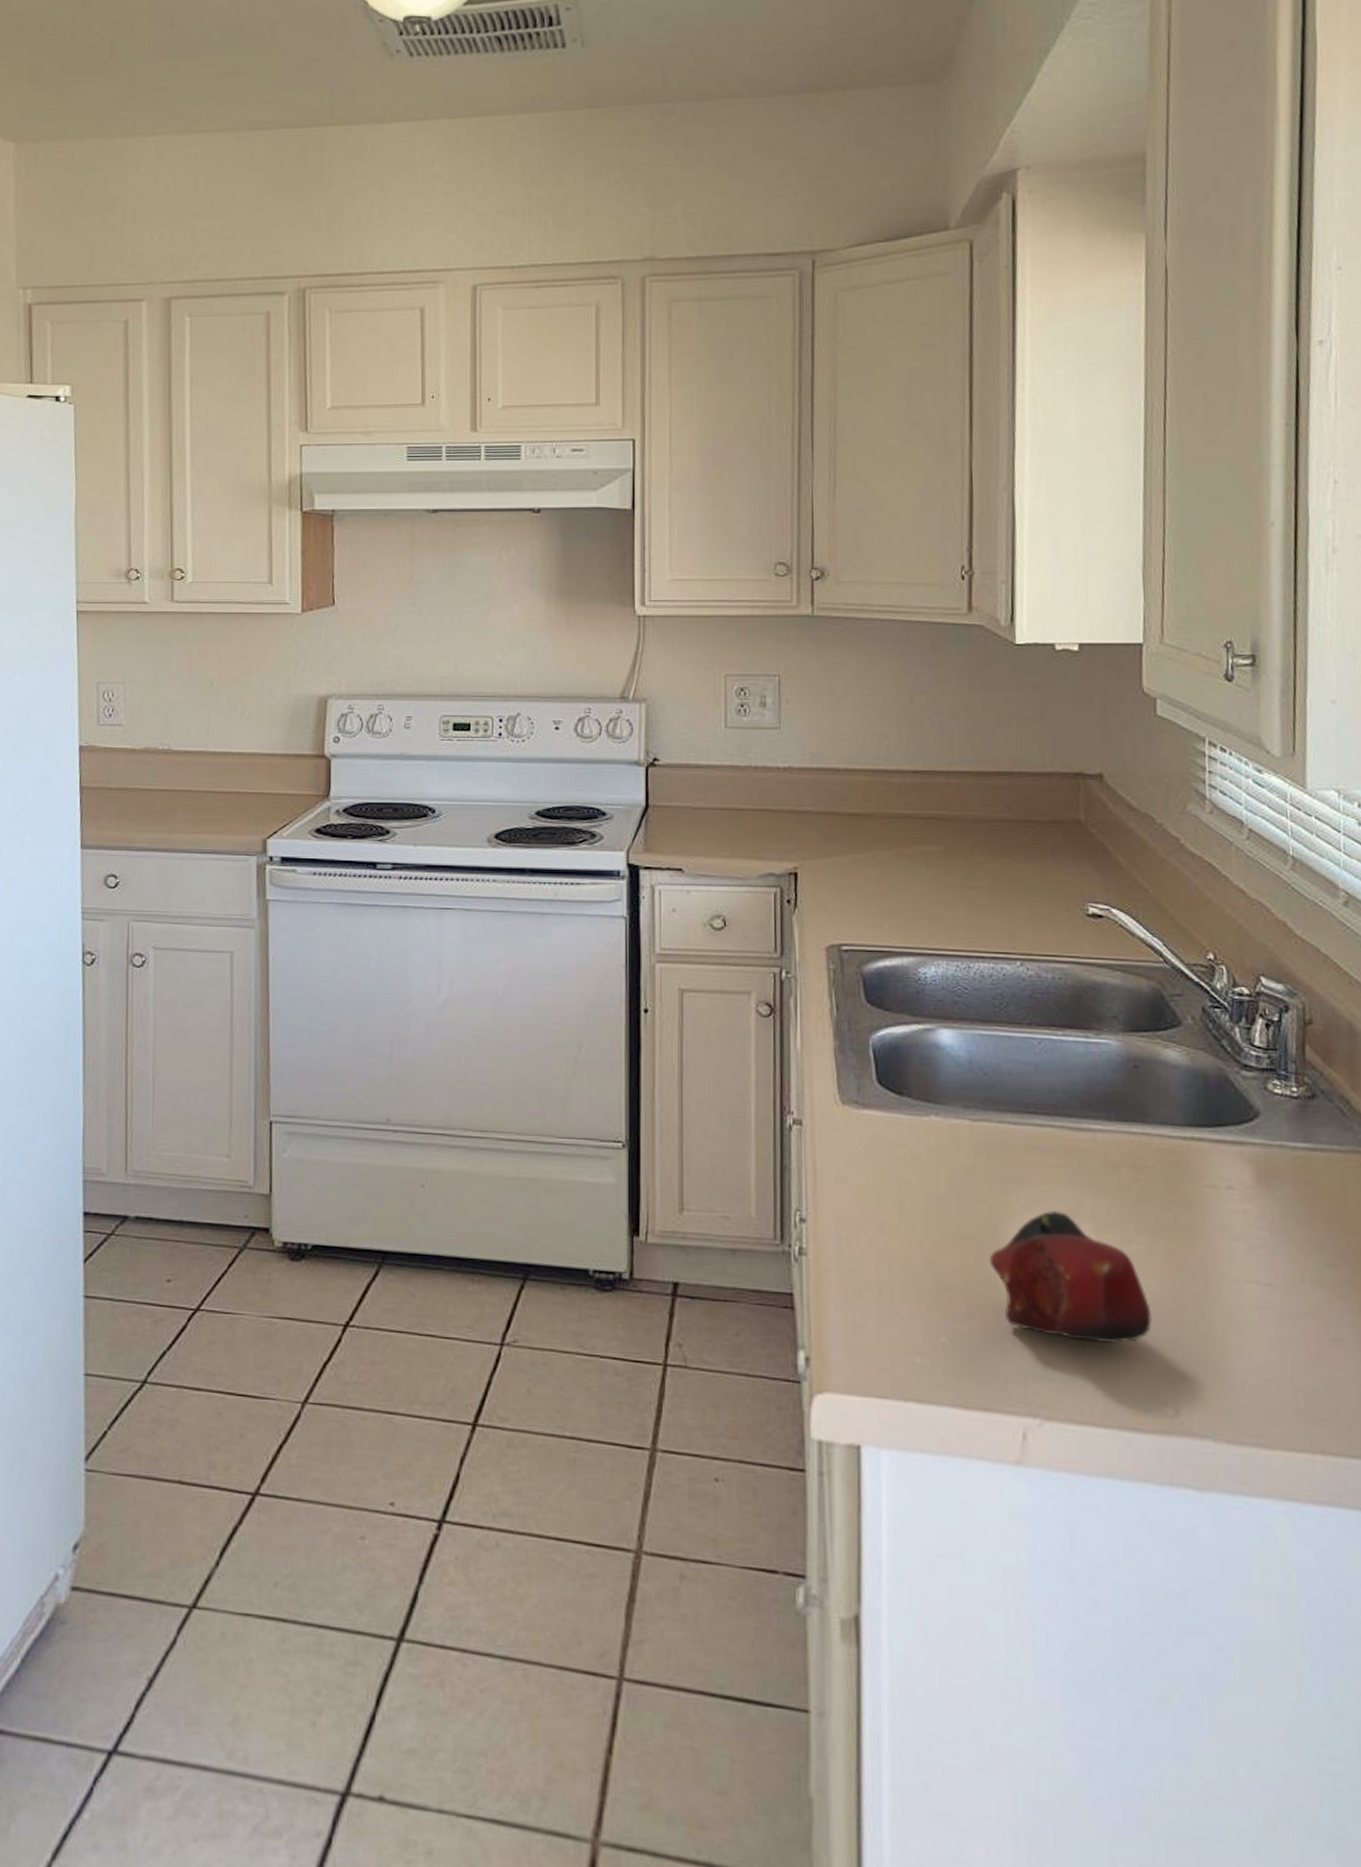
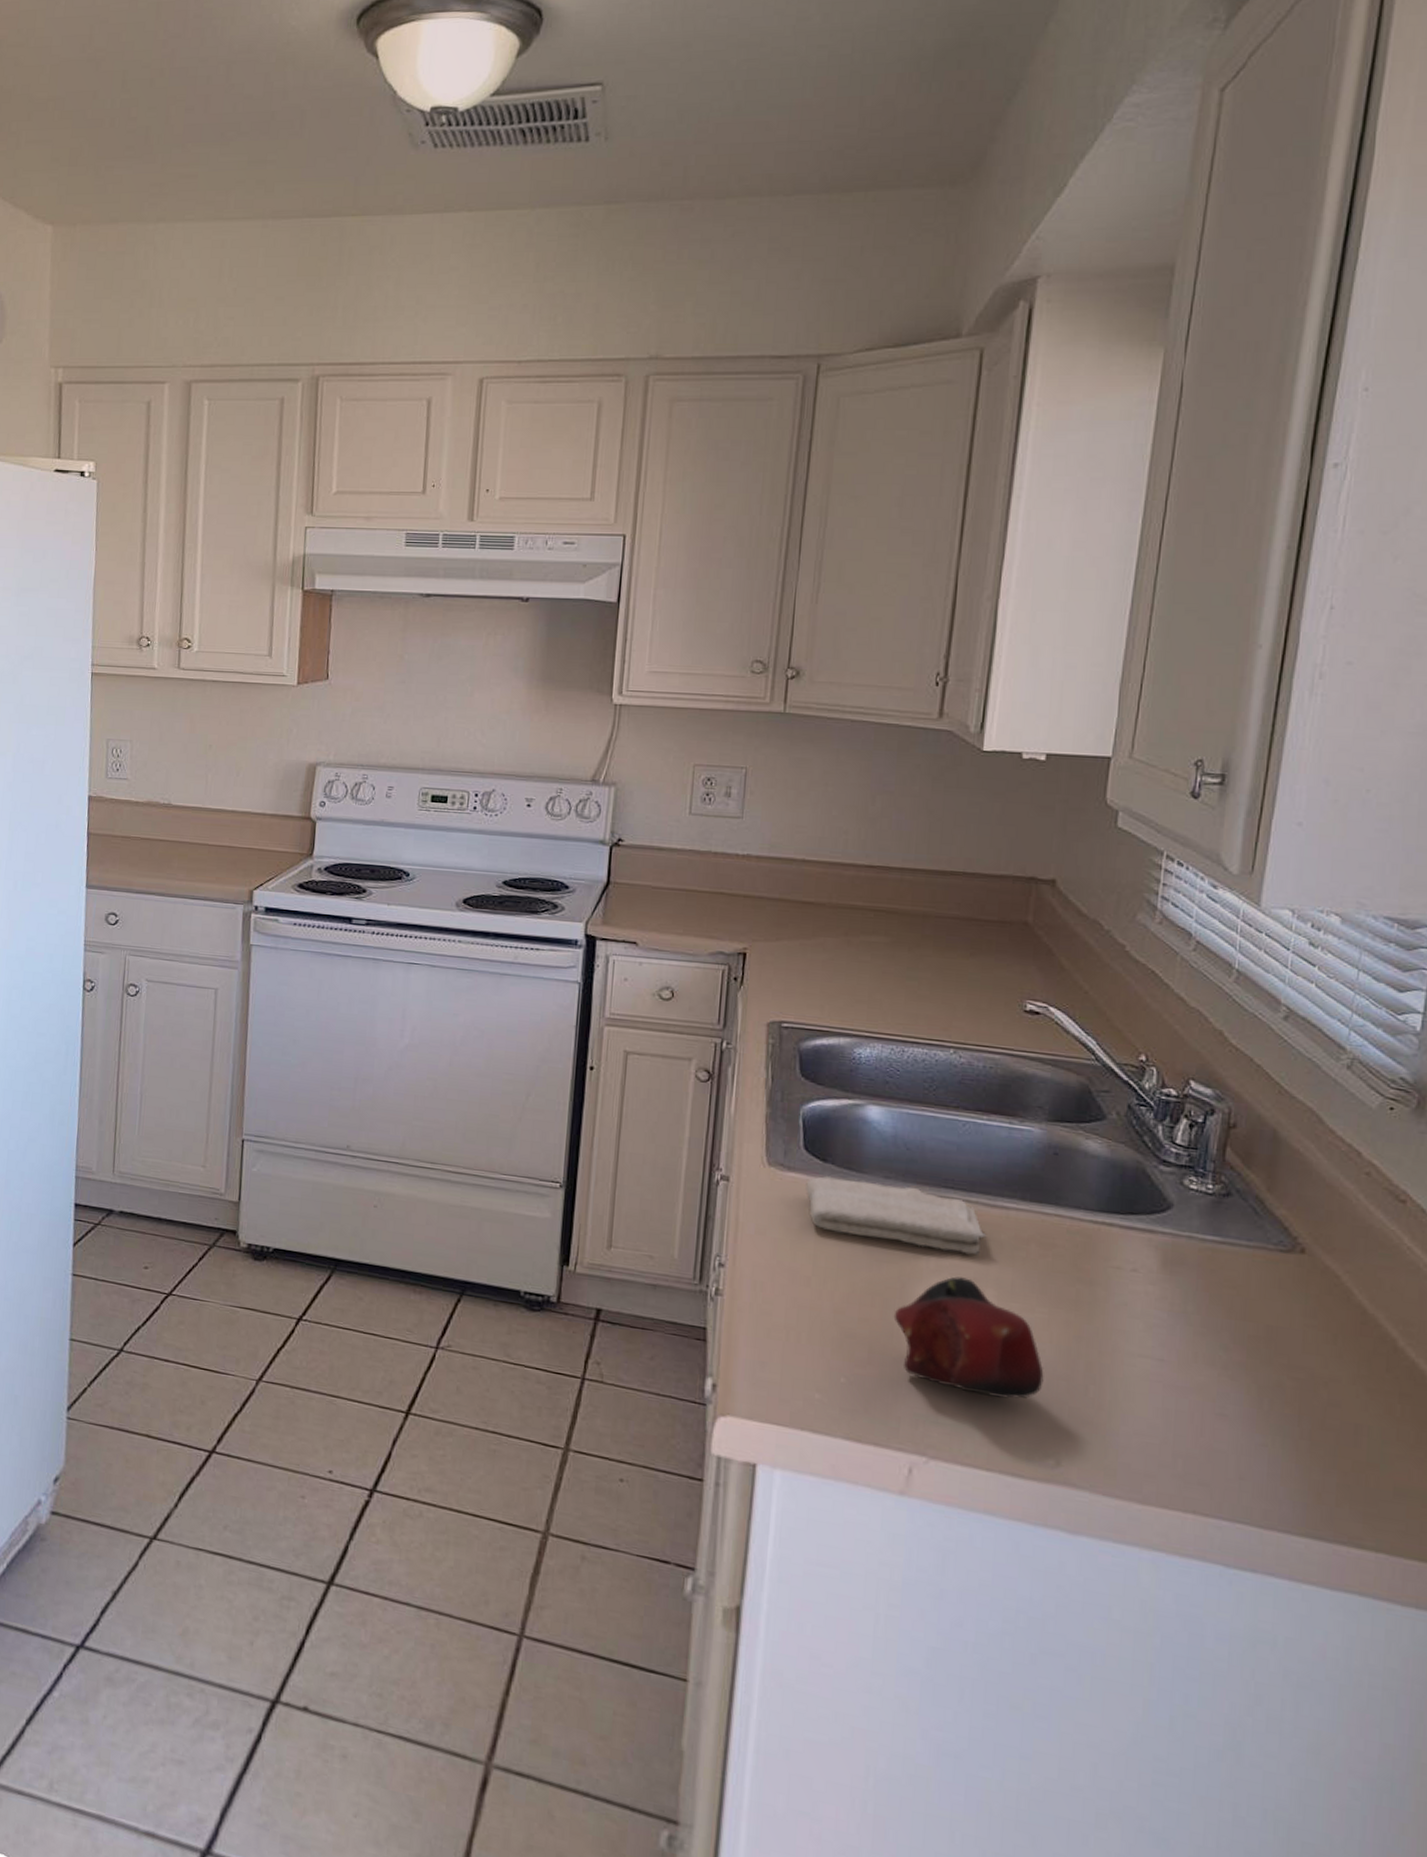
washcloth: none [883,1111,1076,1186] -> present [805,1176,987,1255]

